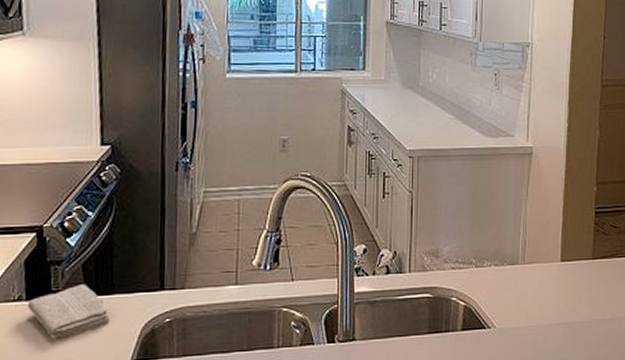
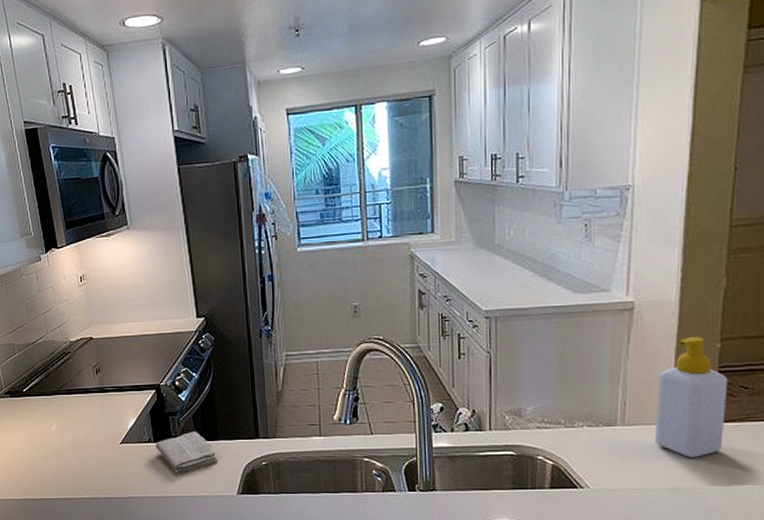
soap bottle: none [549,180,602,293] -> present [655,336,728,458]

